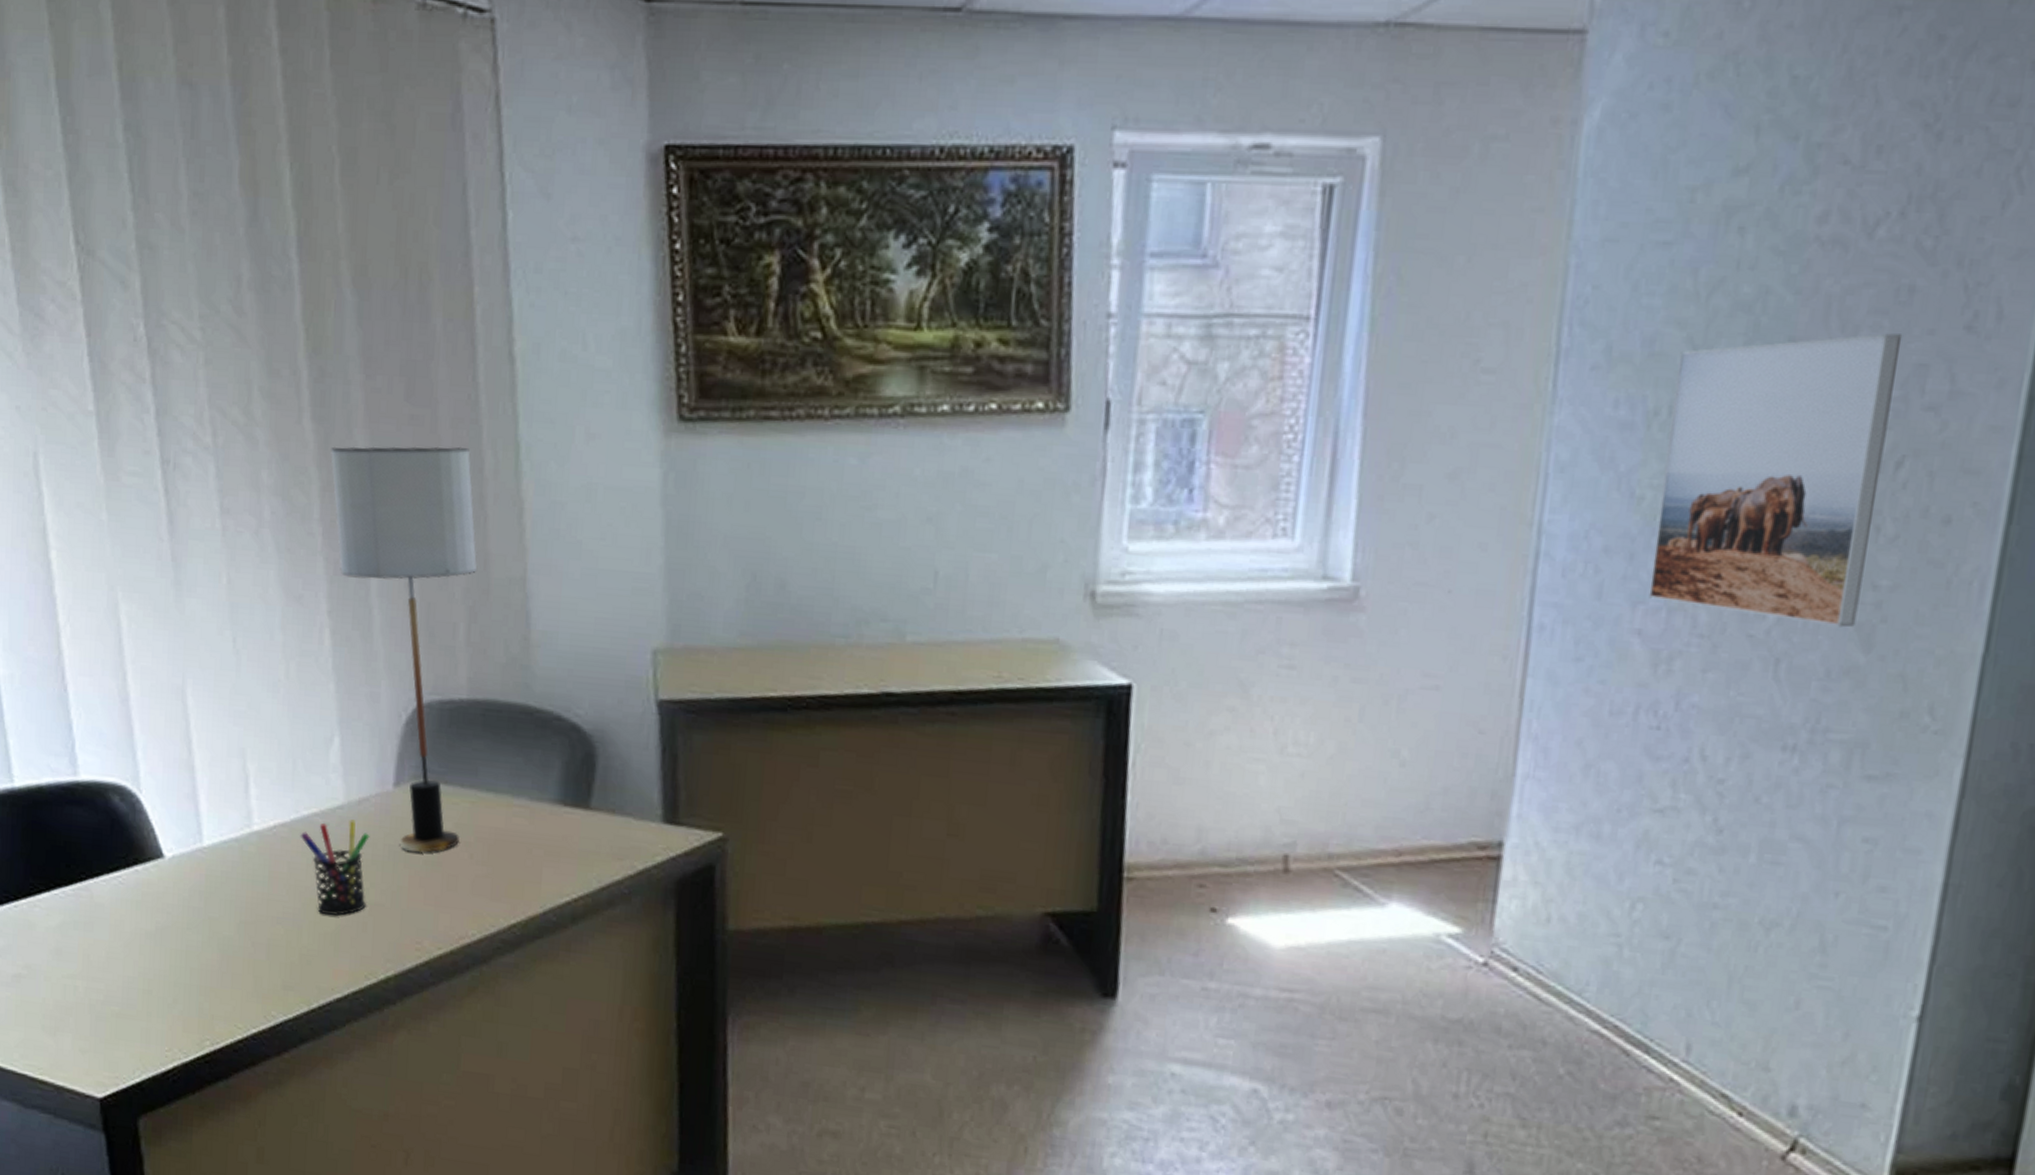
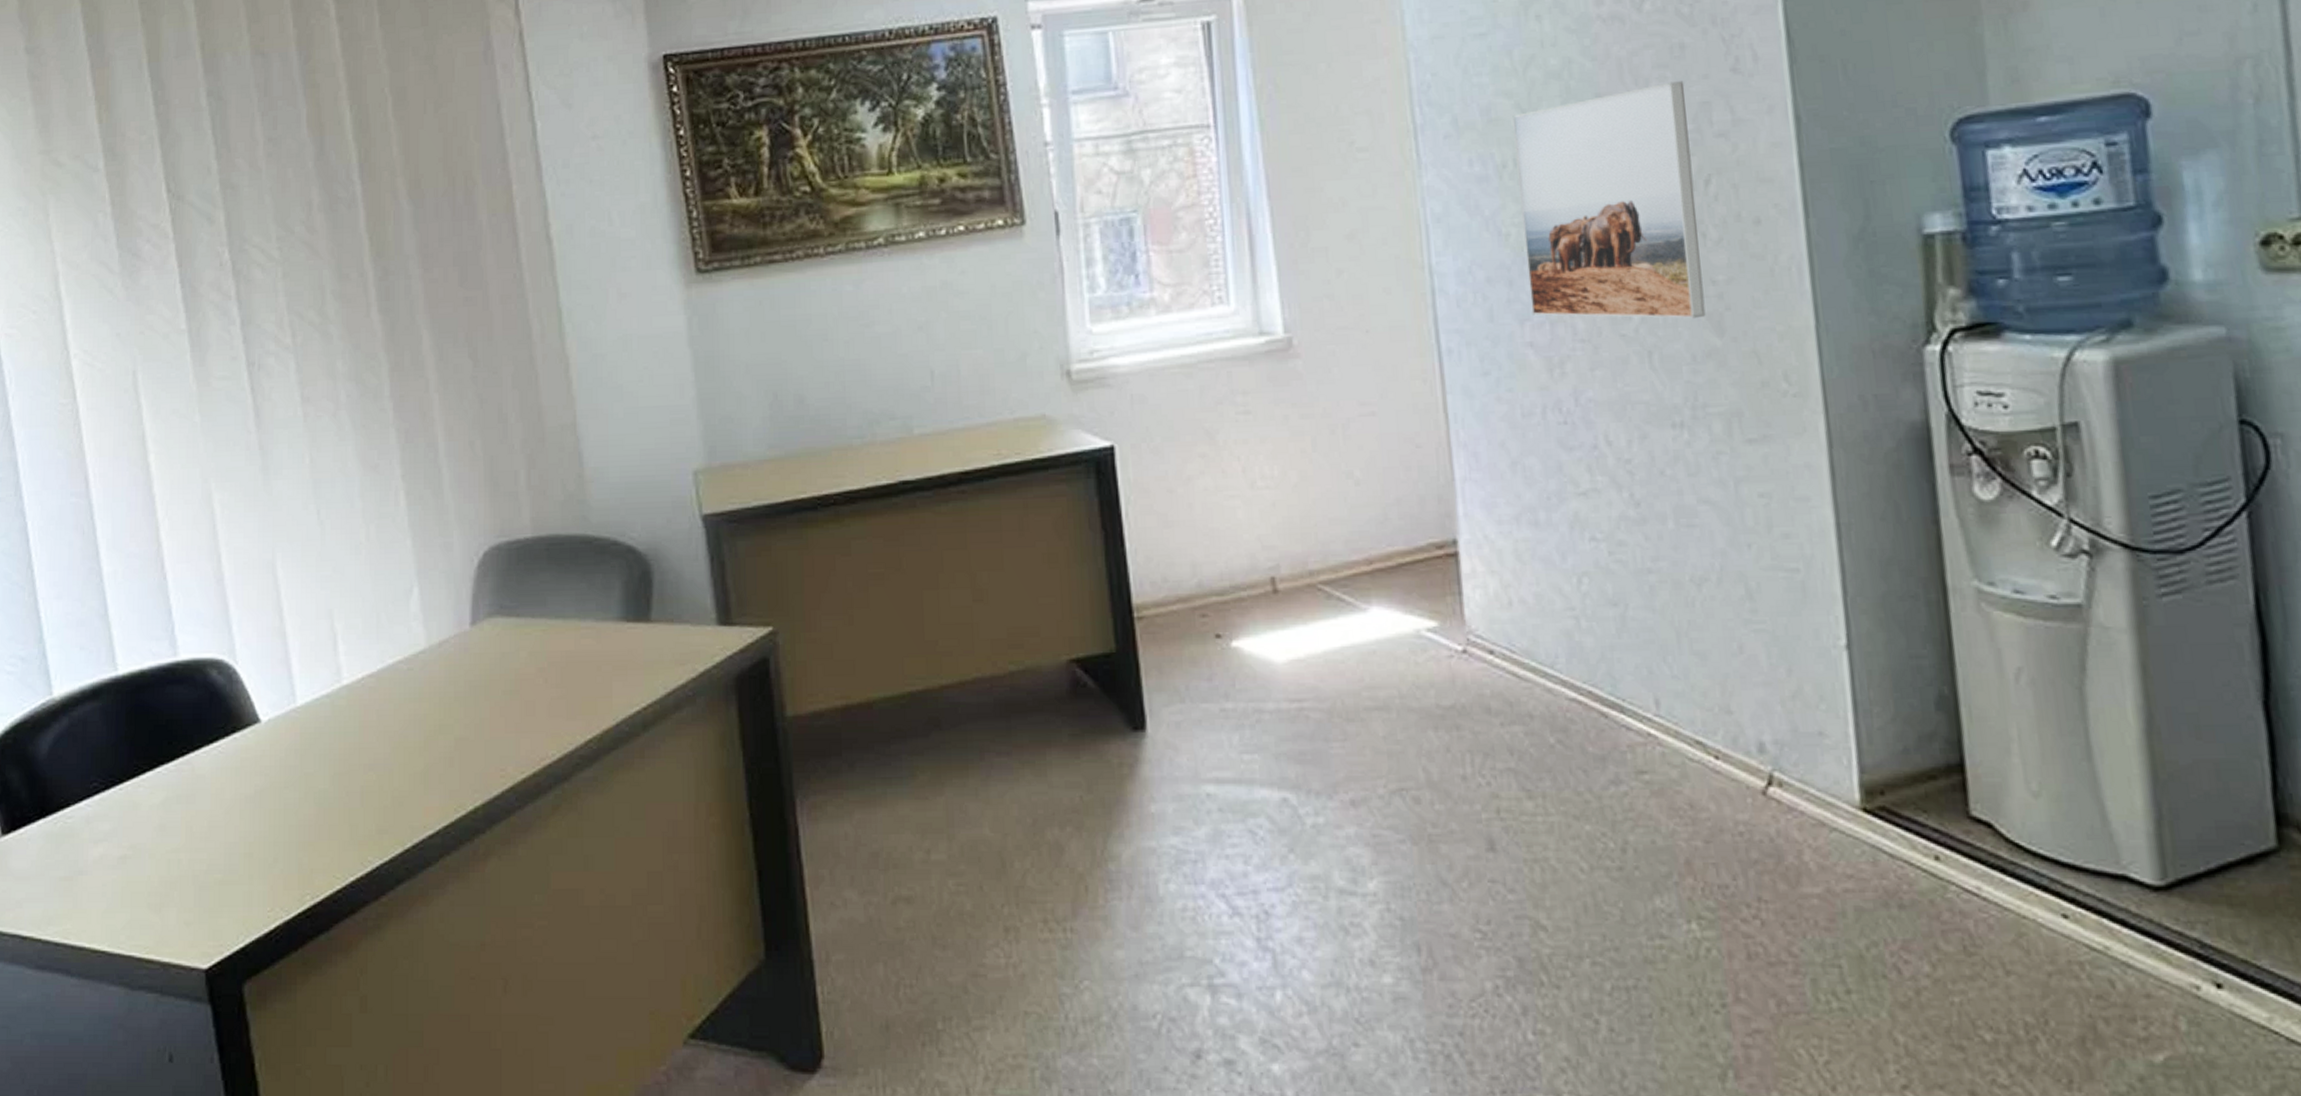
pen holder: present [299,820,370,916] -> none [386,662,451,756]
table lamp: present [331,446,478,853] -> none [397,318,534,685]

